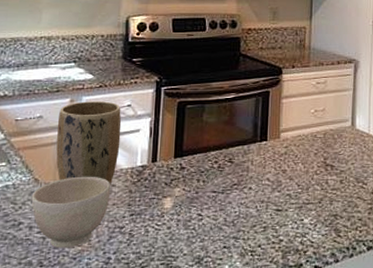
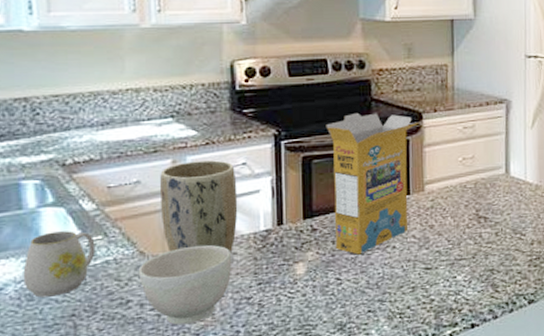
cereal box: none [199,65,280,193] -> present [325,112,420,255]

